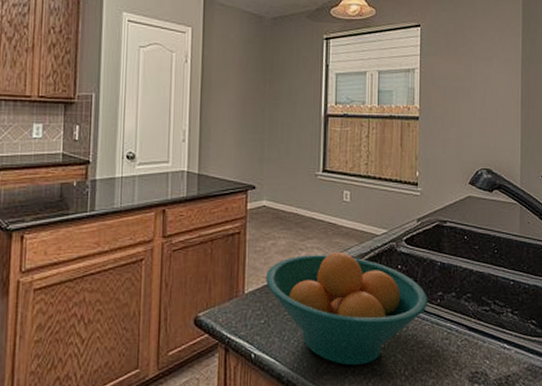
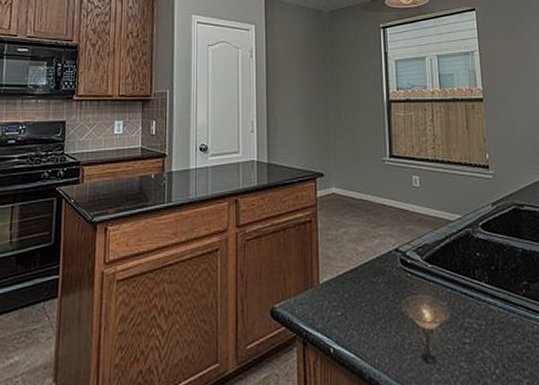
fruit bowl: present [266,252,428,366] -> none [340,240,513,363]

